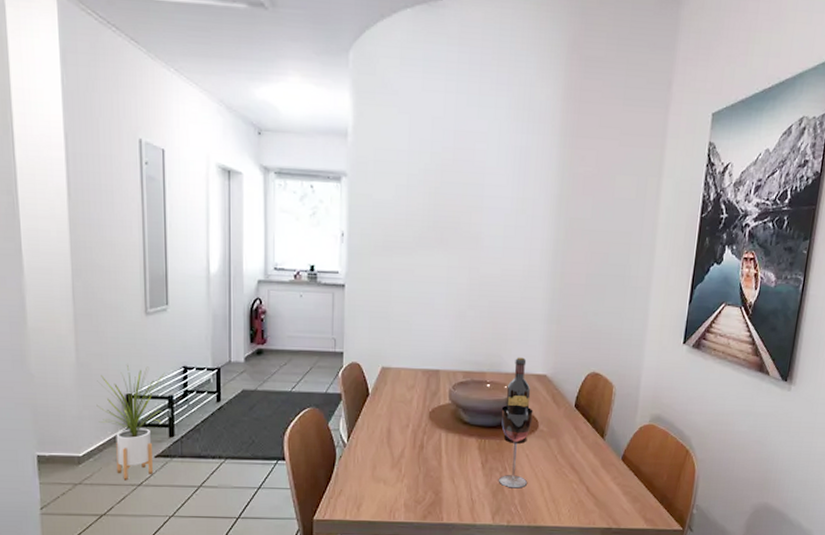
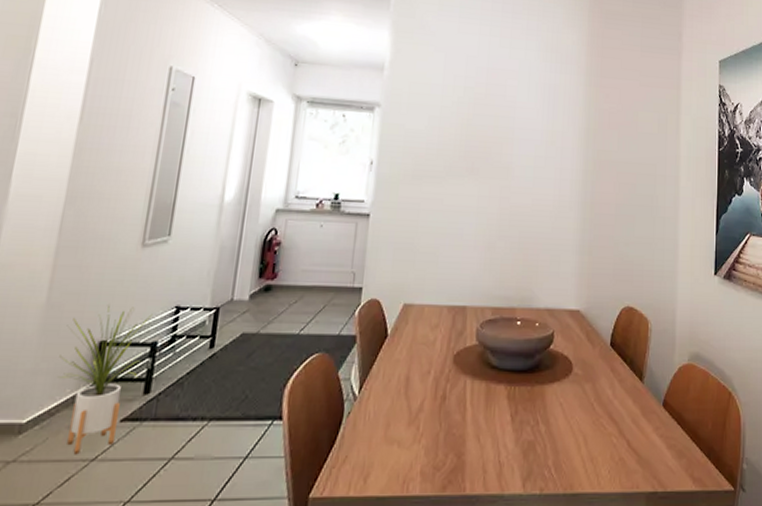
wineglass: present [498,404,533,489] -> none [529,344,567,446]
wine bottle: present [504,357,531,444] -> none [536,291,564,390]

